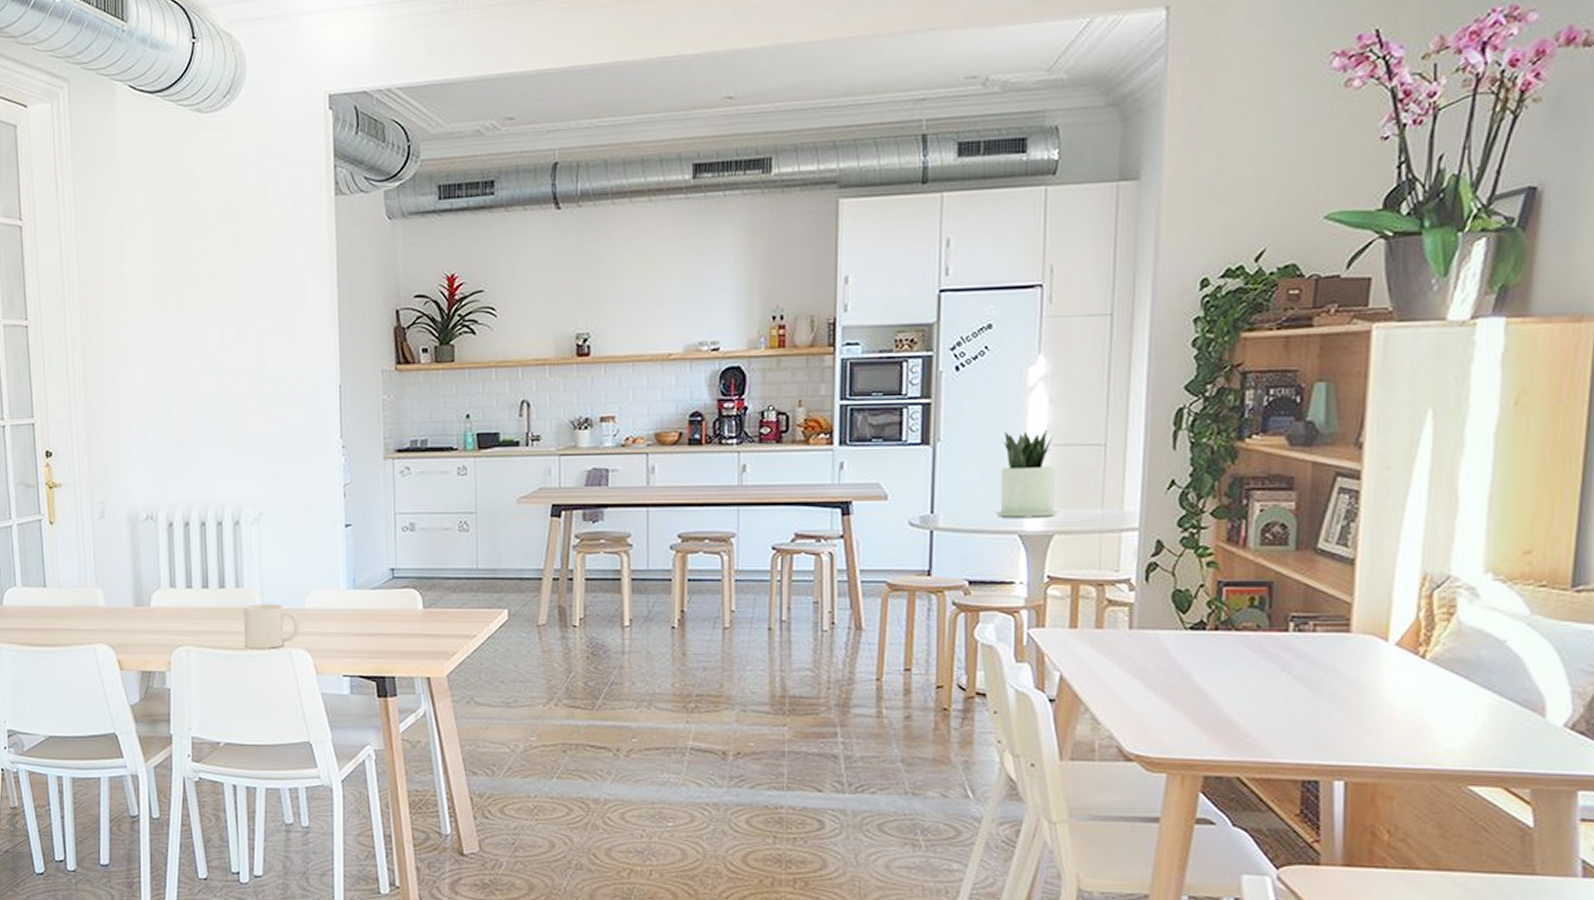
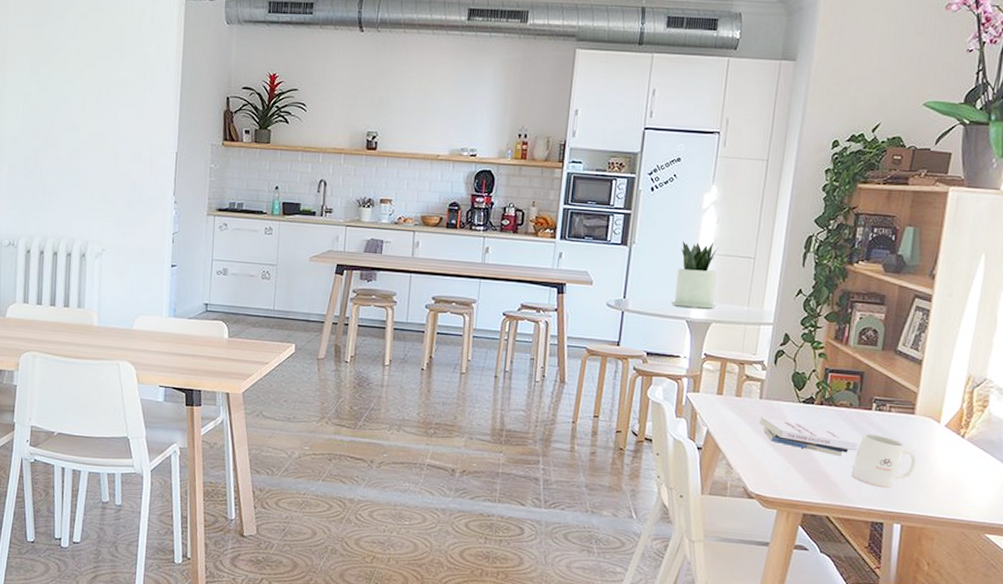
mug: present [243,604,300,649] -> none [81,322,128,360]
books: none [1132,653,1273,697] -> present [759,417,858,457]
mug: none [1266,663,1359,735] -> present [850,433,917,489]

